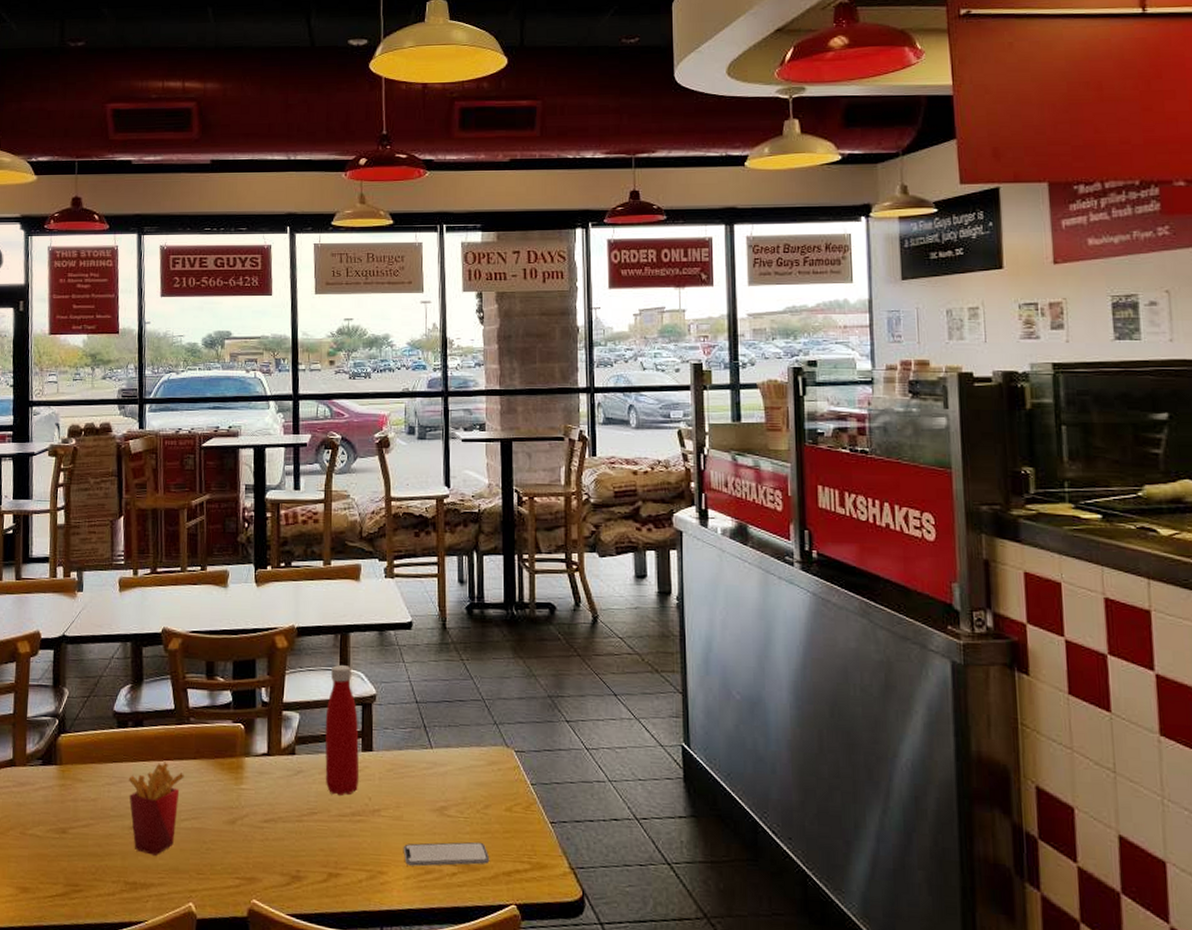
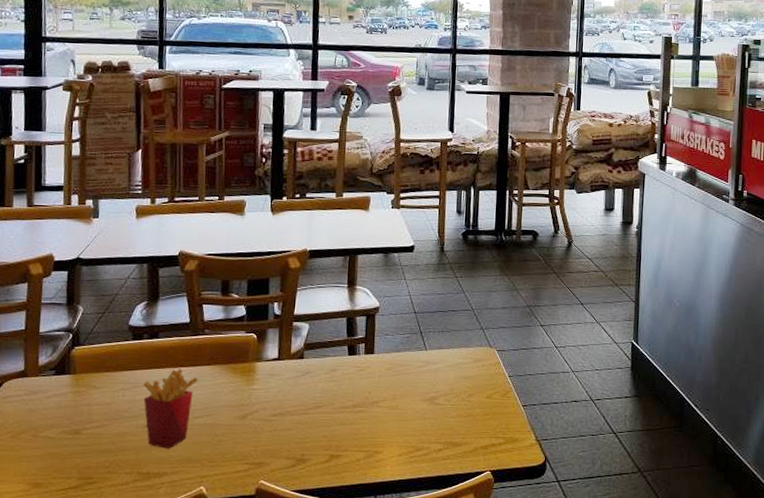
bottle: present [325,665,360,795] -> none [330,283,362,391]
smartphone: present [403,841,490,867] -> none [397,423,471,446]

